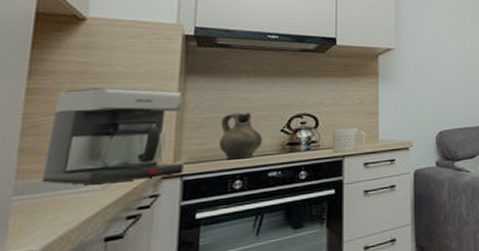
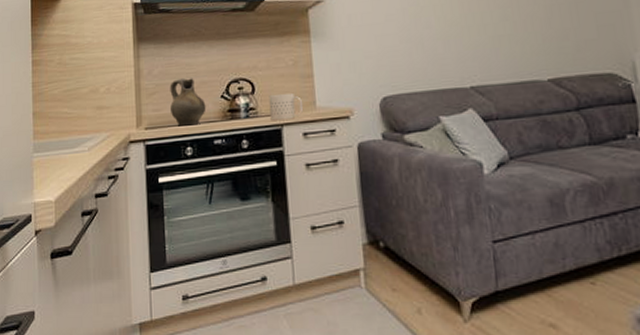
coffee maker: present [41,87,184,186] -> none [49,57,145,146]

